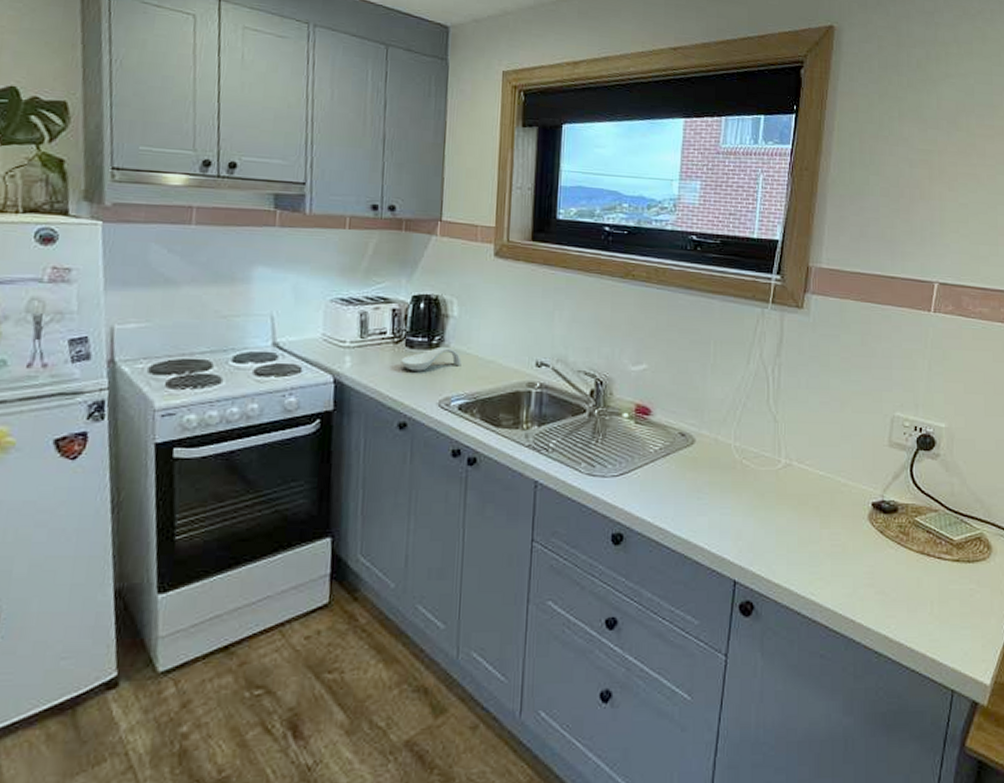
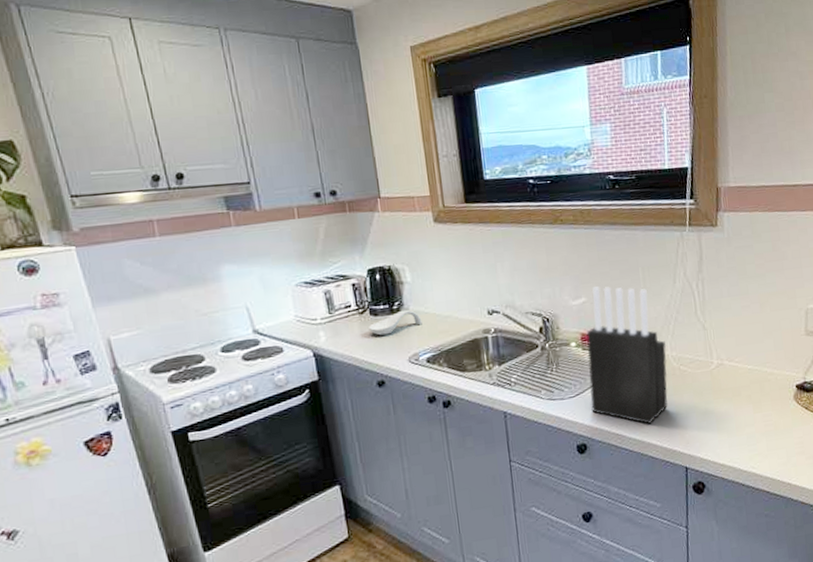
knife block: none [635,353,730,523] -> present [586,285,668,425]

